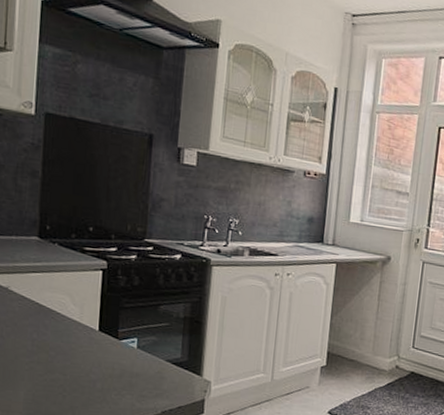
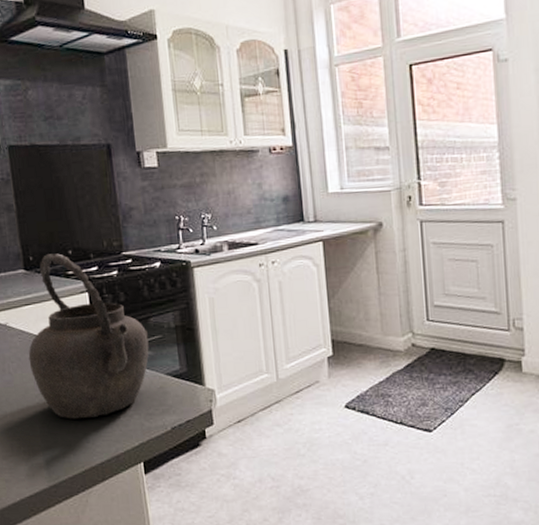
kettle: none [25,226,157,393] -> present [28,253,149,419]

